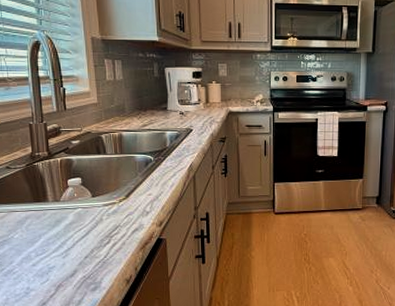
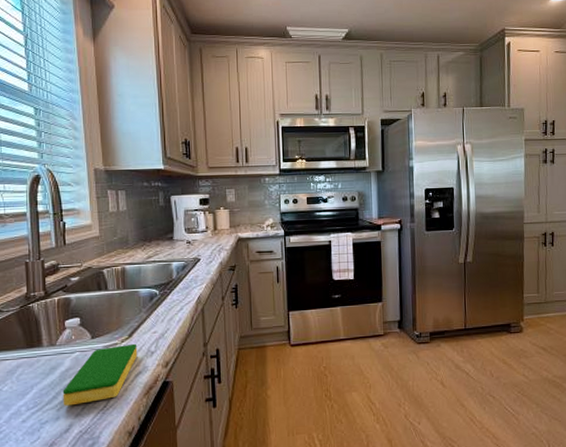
dish sponge: none [67,203,134,254] -> present [62,343,138,406]

